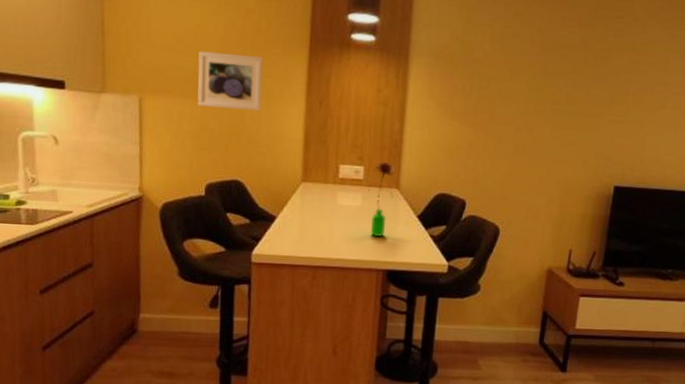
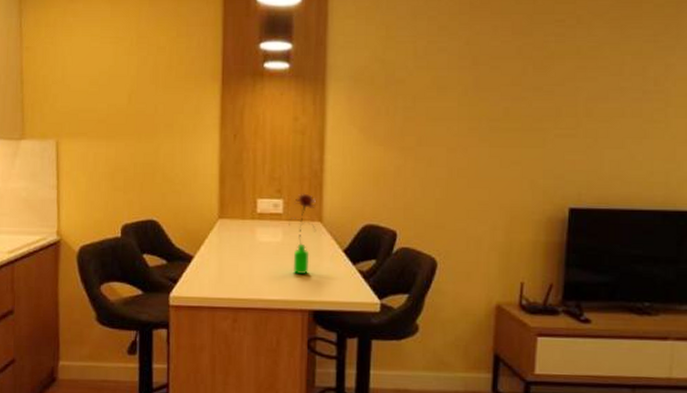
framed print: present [197,51,263,112] -> none [112,92,176,148]

